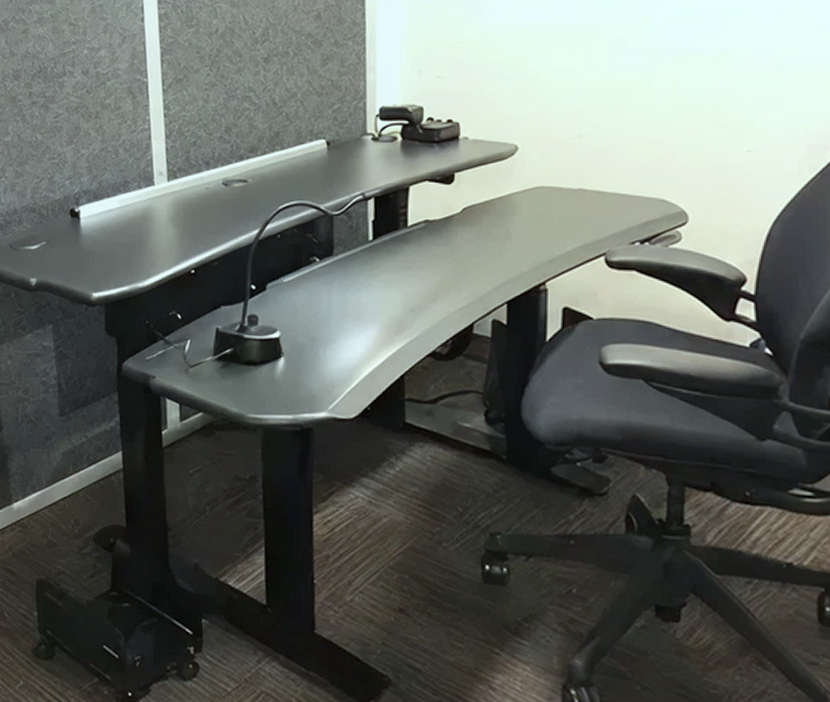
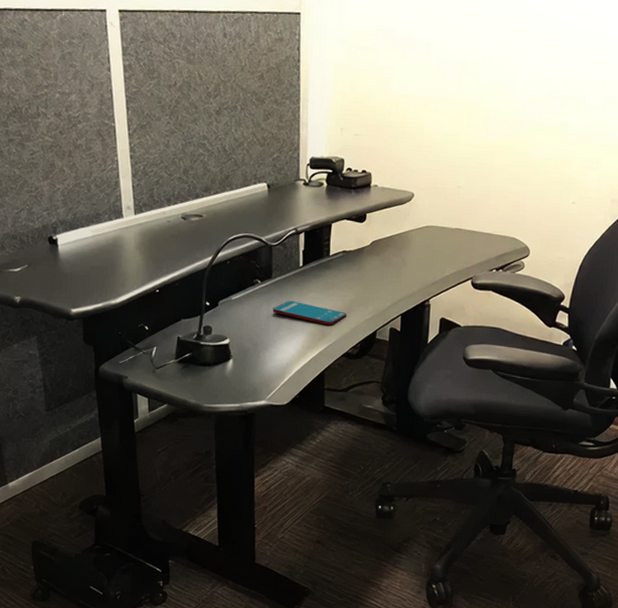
smartphone: none [335,283,433,316] -> present [273,300,347,326]

